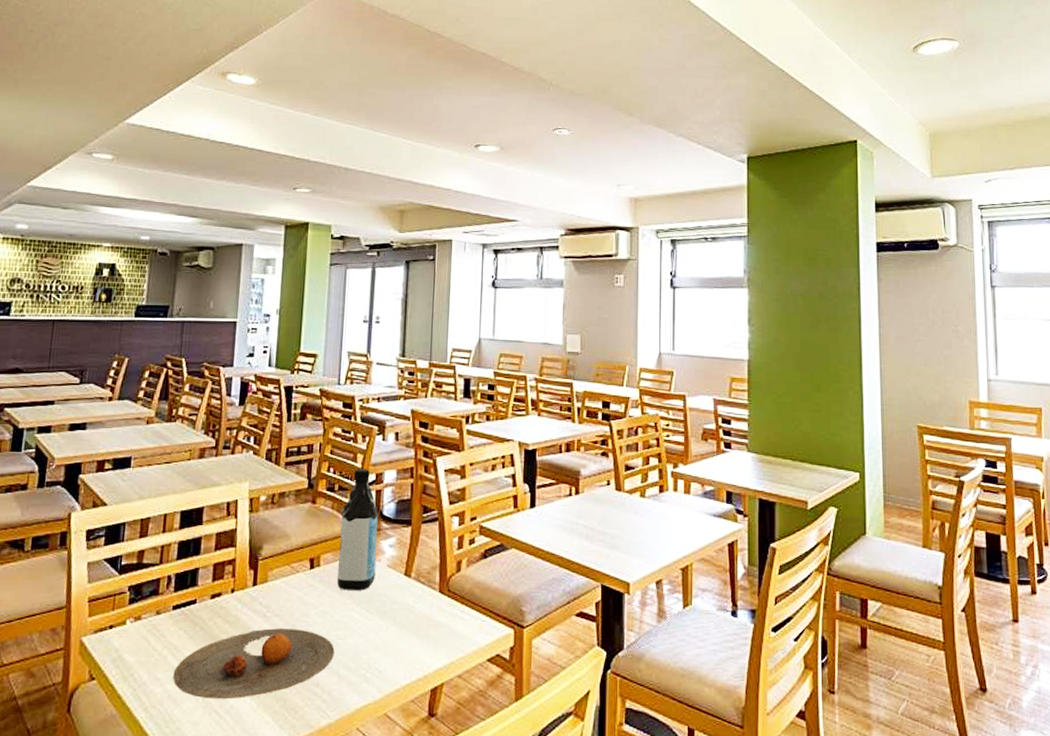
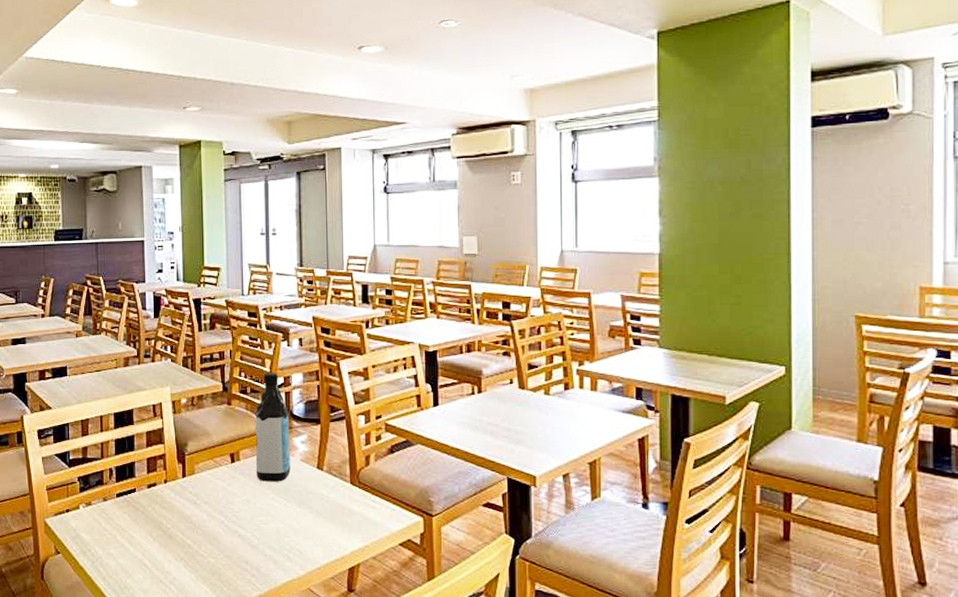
plate: present [173,628,335,700] -> none [123,513,259,573]

